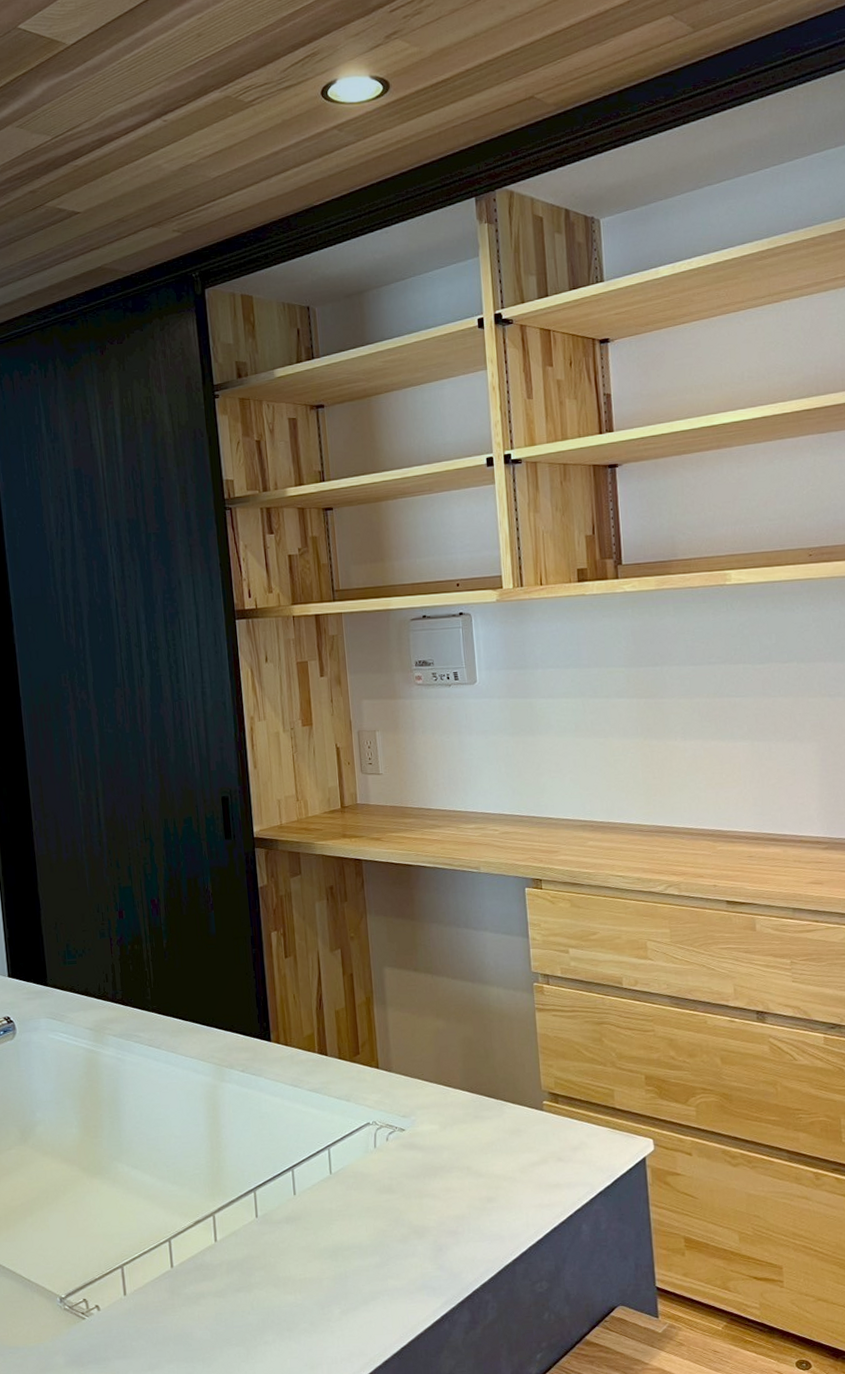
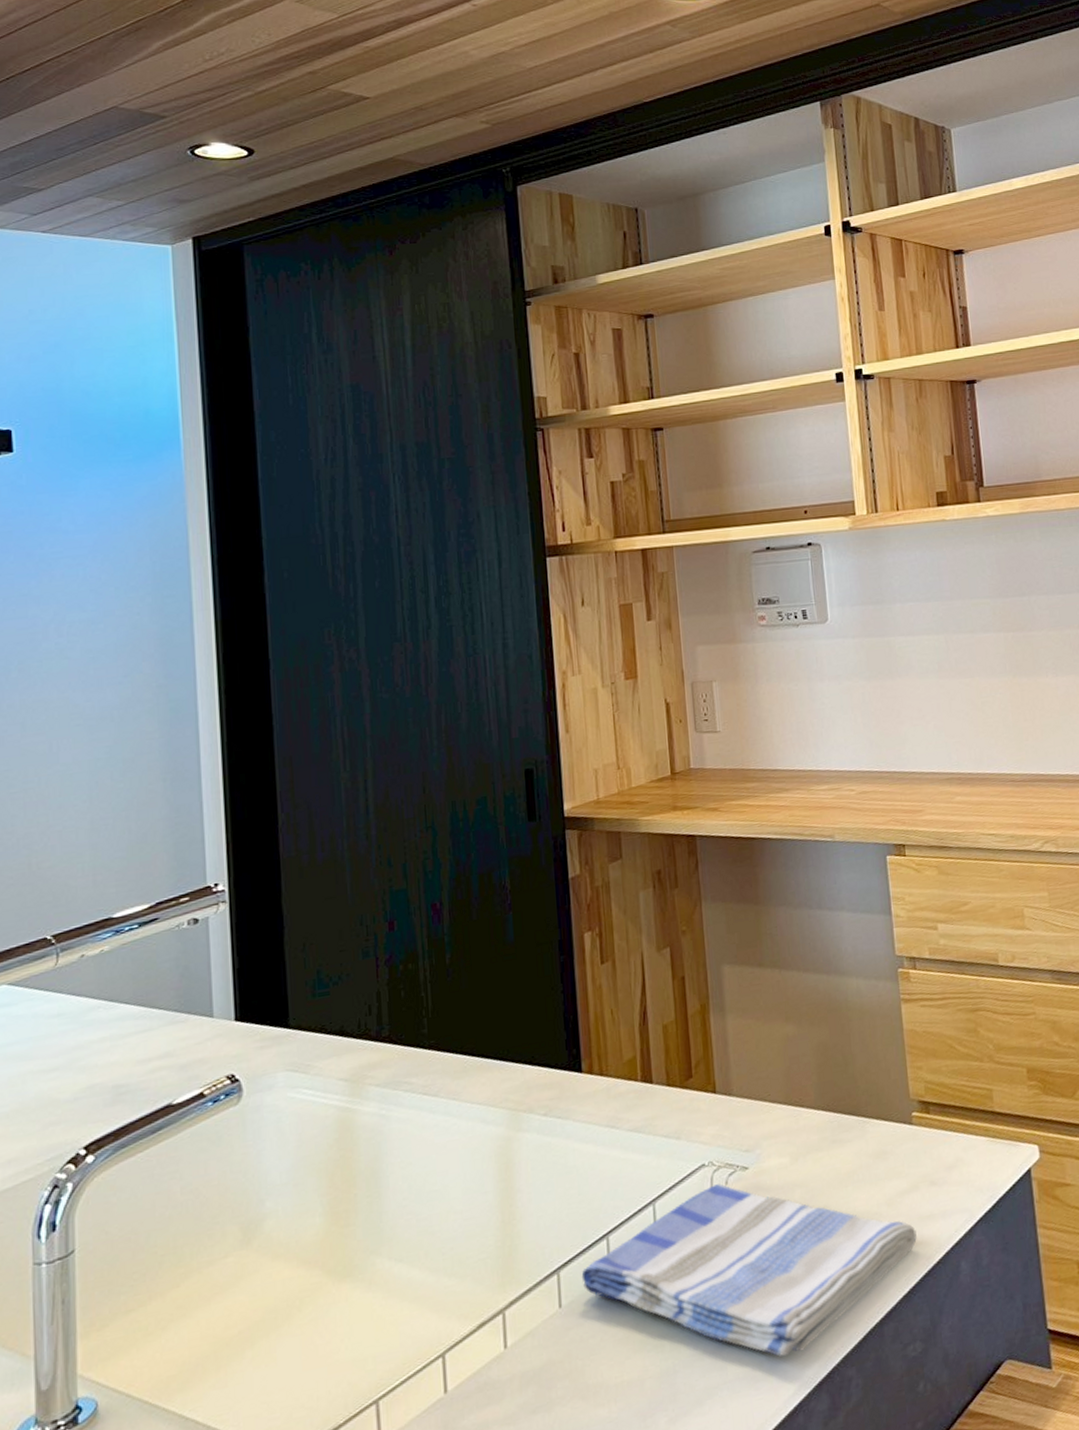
dish towel: none [272,1139,545,1278] -> present [581,1184,917,1357]

